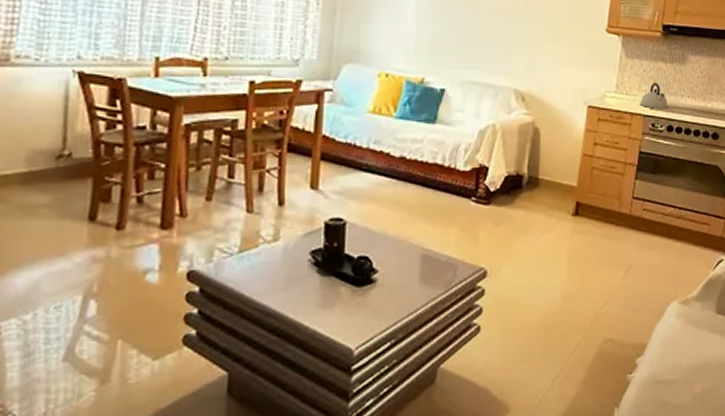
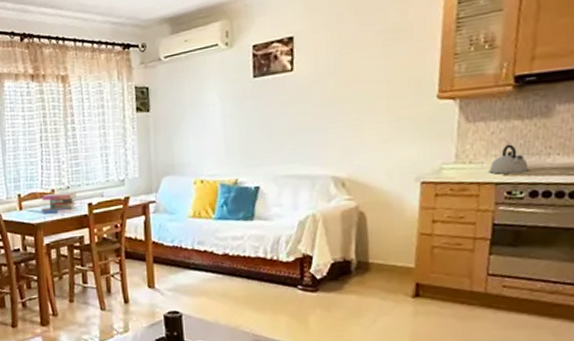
books: none [185,62,236,90] -> present [41,192,77,215]

